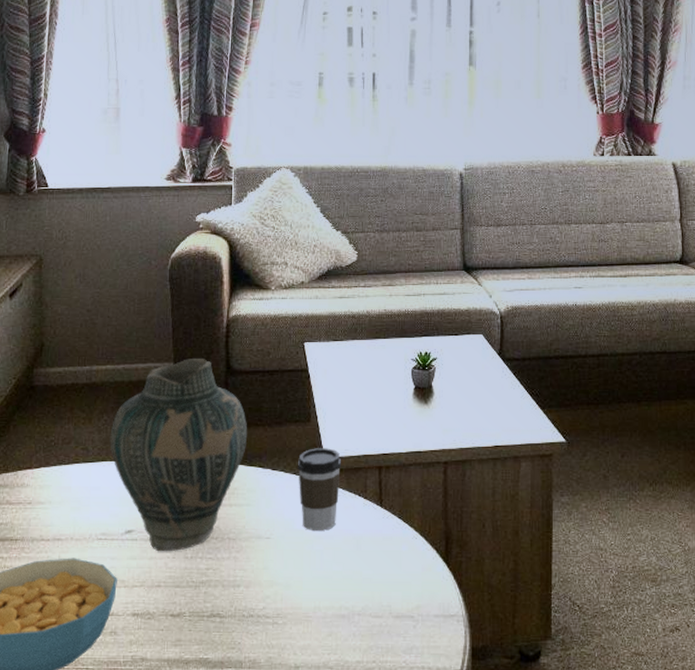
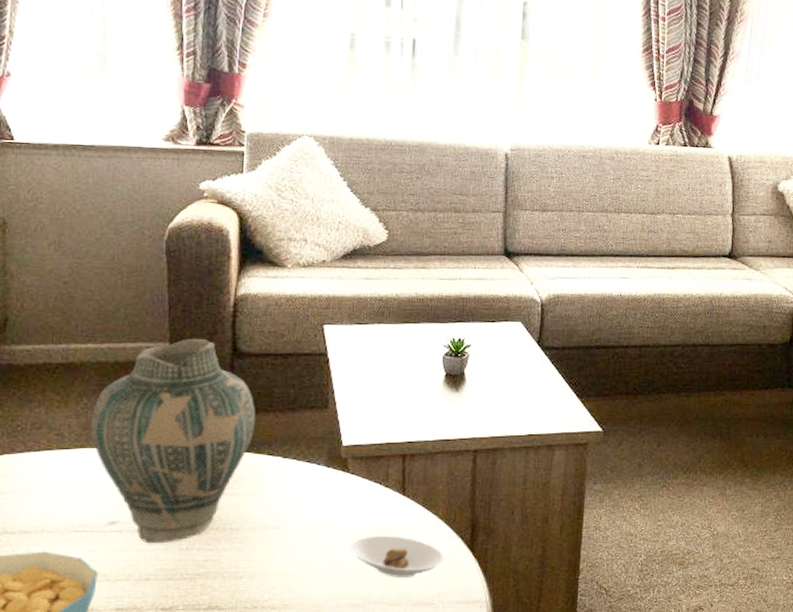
coffee cup: present [297,448,342,531] -> none [311,435,362,520]
saucer: none [334,546,422,589] -> present [350,535,445,577]

